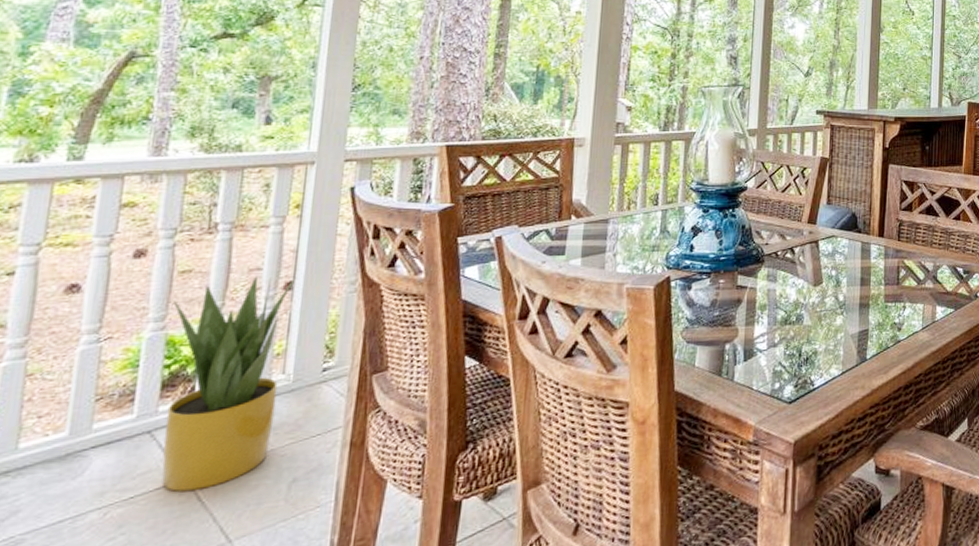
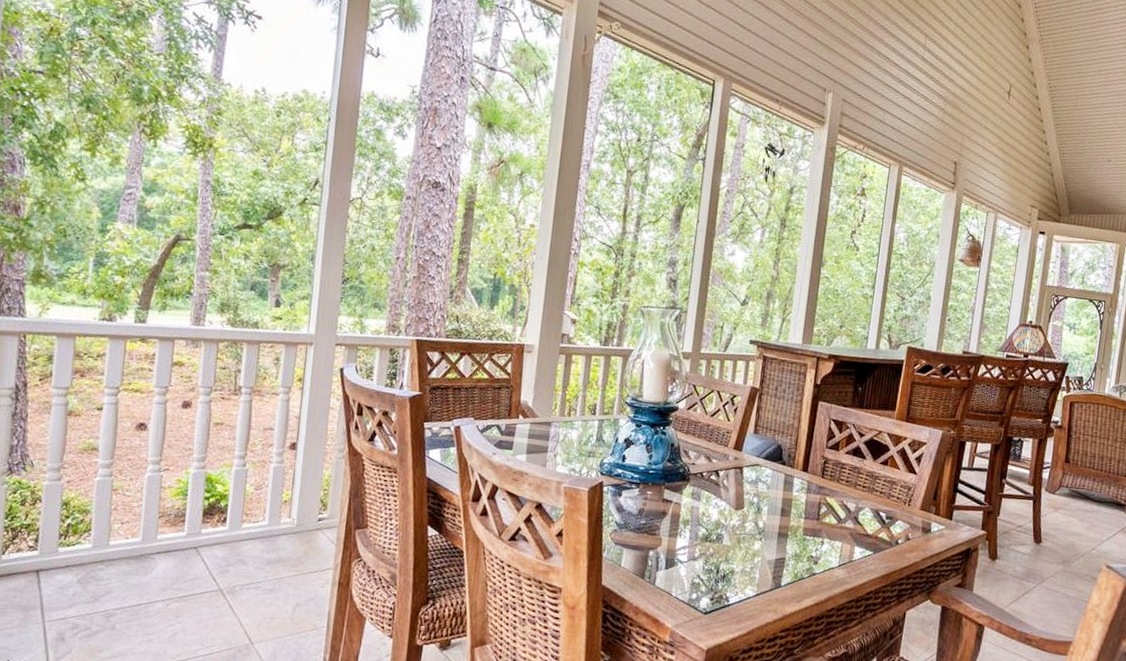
planter: present [162,276,297,492] -> none [204,434,299,600]

